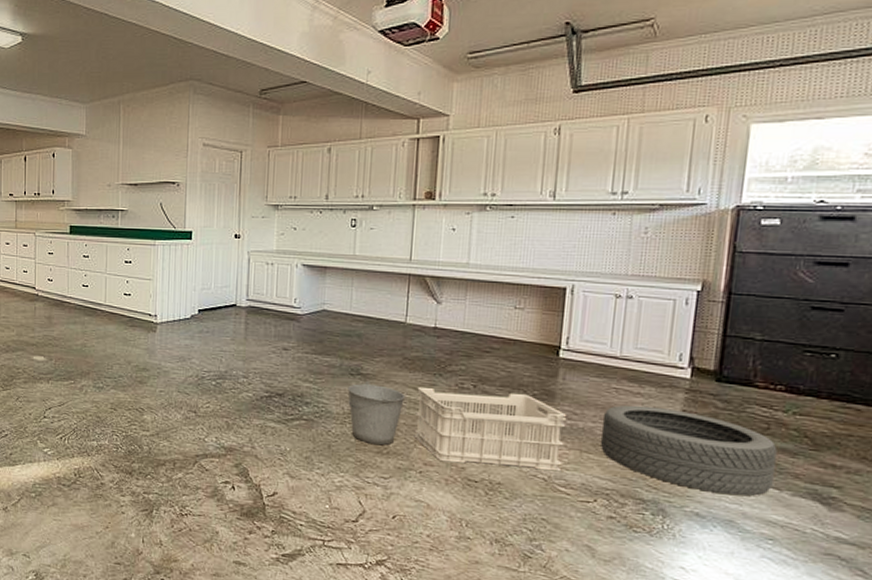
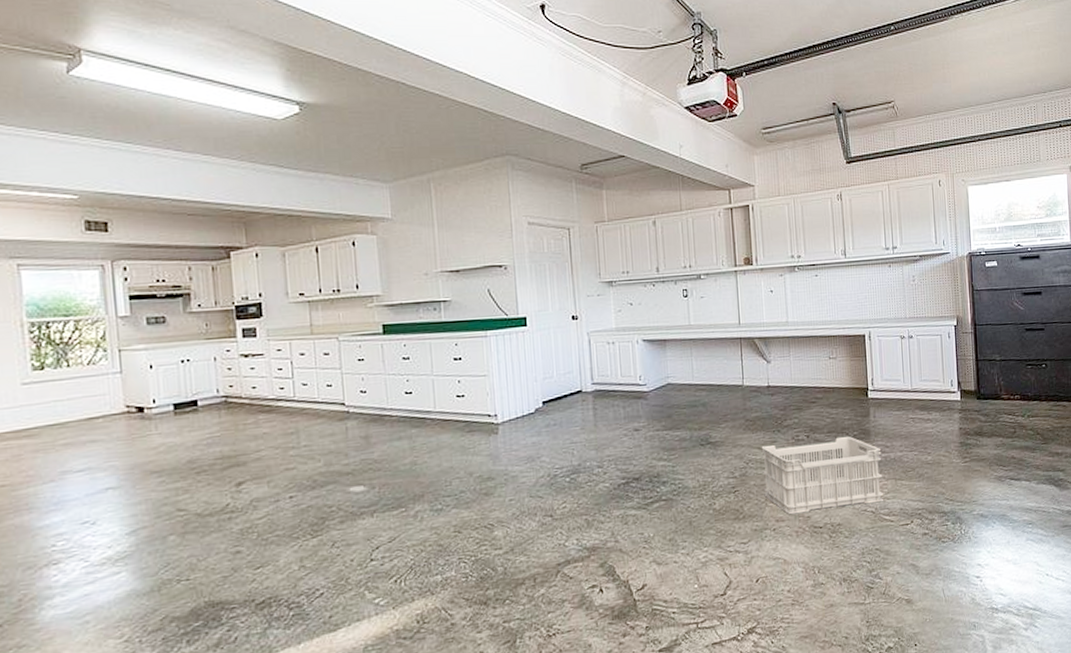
bucket: present [347,381,406,446] -> none [700,449,753,512]
car tire: present [601,405,778,496] -> none [906,428,1025,495]

